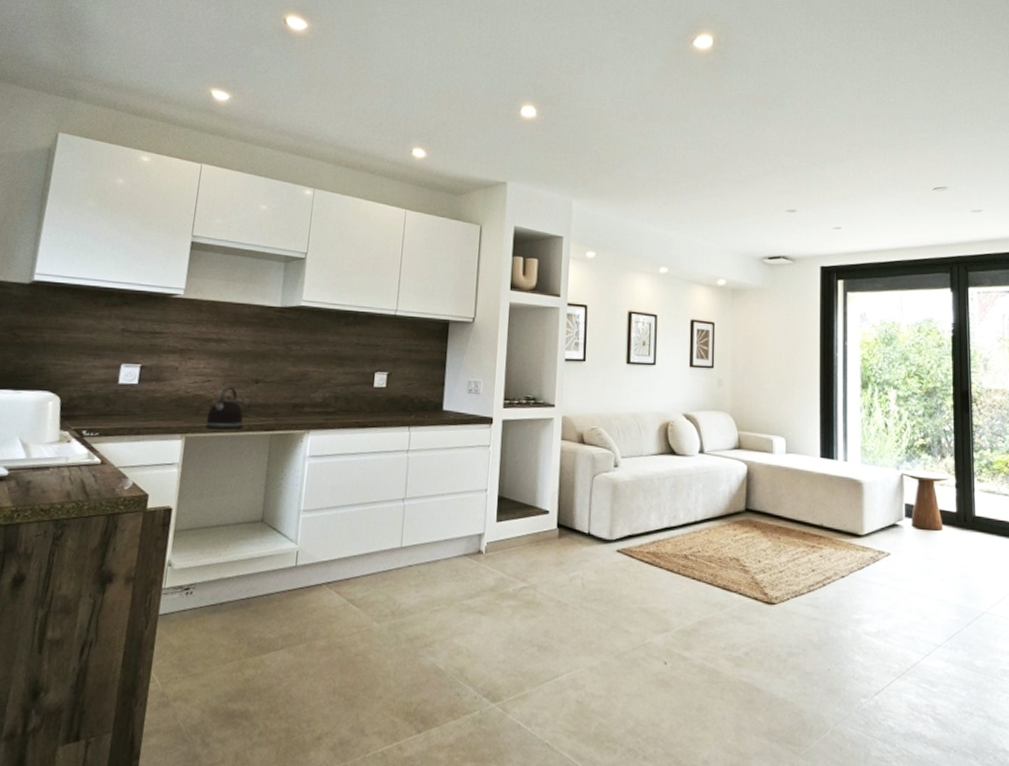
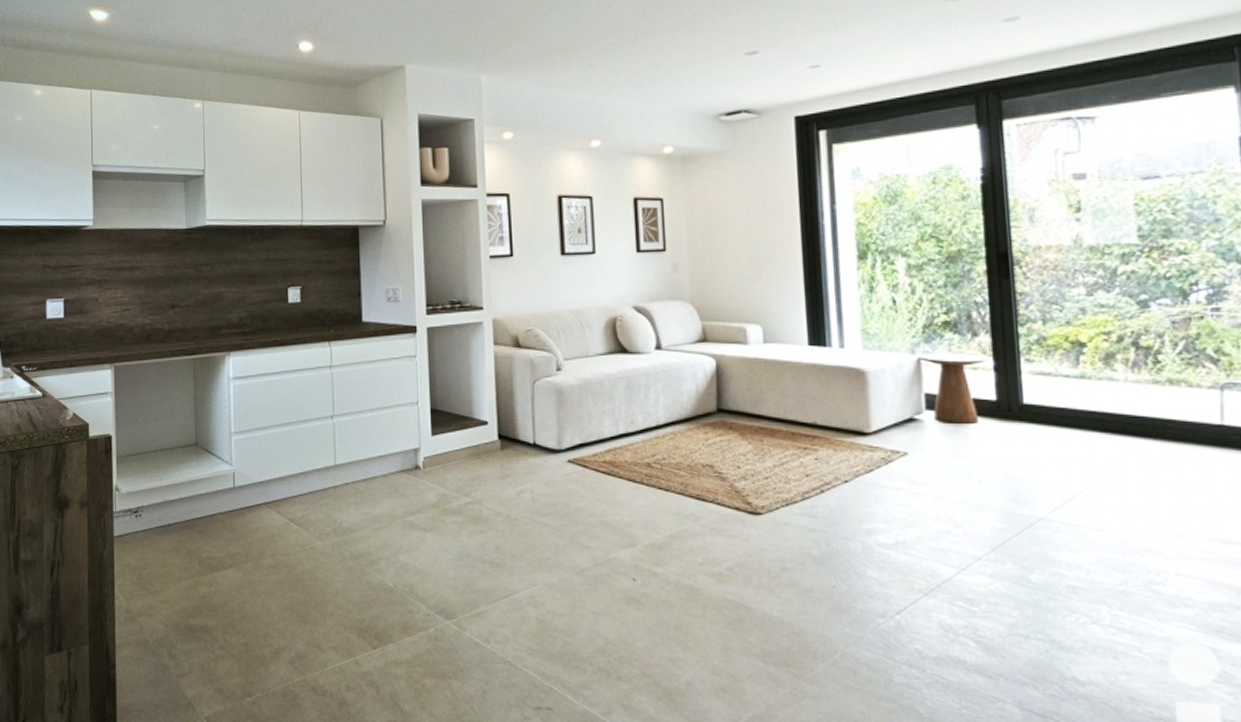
kettle: present [205,386,243,430] -> none [131,313,166,356]

